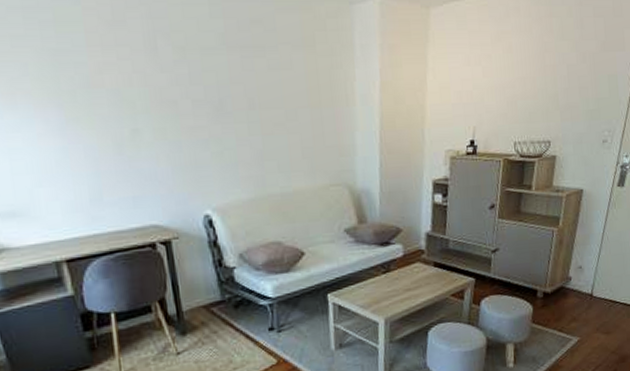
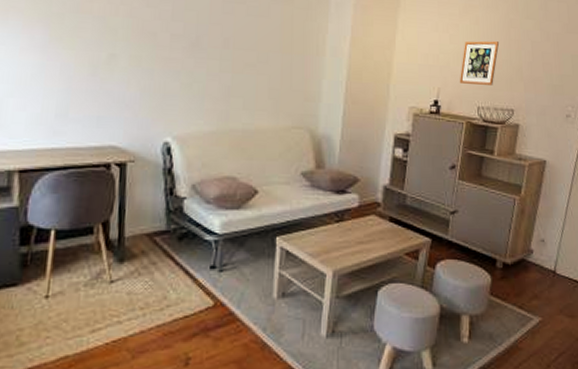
picture frame: none [494,69,535,119] -> present [459,41,500,85]

